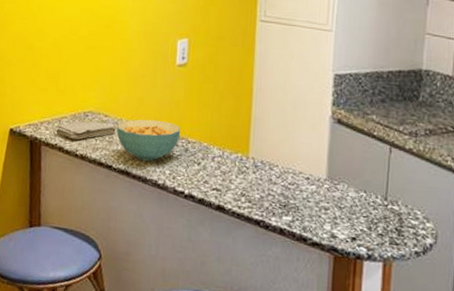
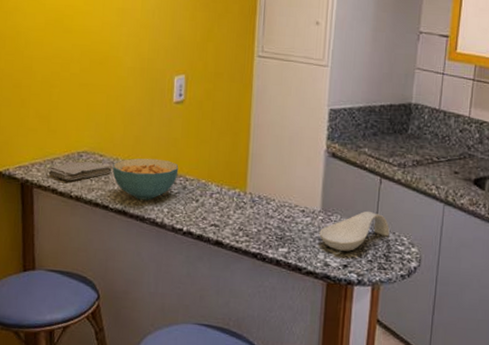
spoon rest: none [325,181,402,223] -> present [319,211,390,251]

